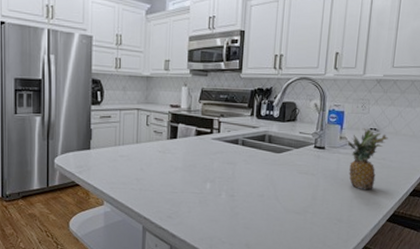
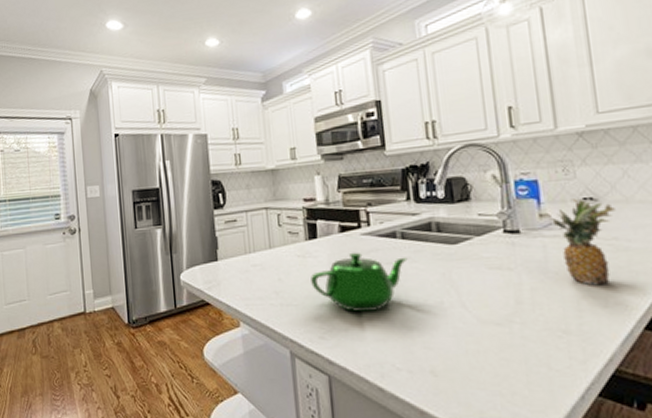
teapot: none [167,152,244,200] -> present [311,252,408,313]

